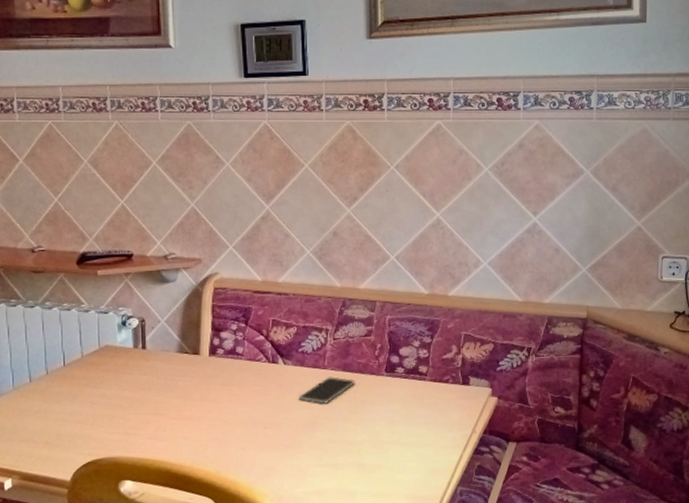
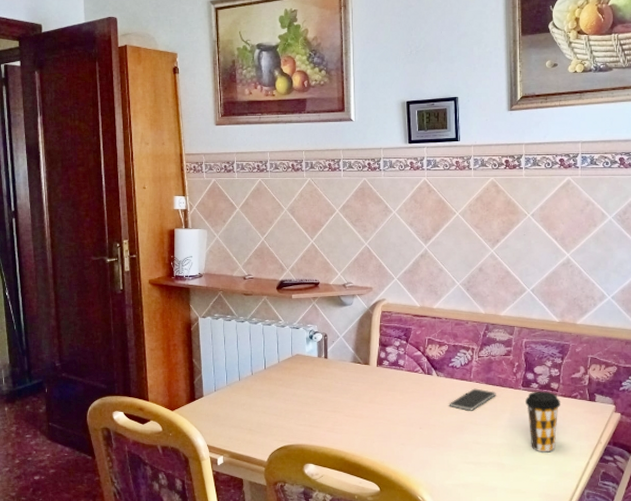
coffee cup: none [388,376,430,448] -> present [524,391,560,452]

